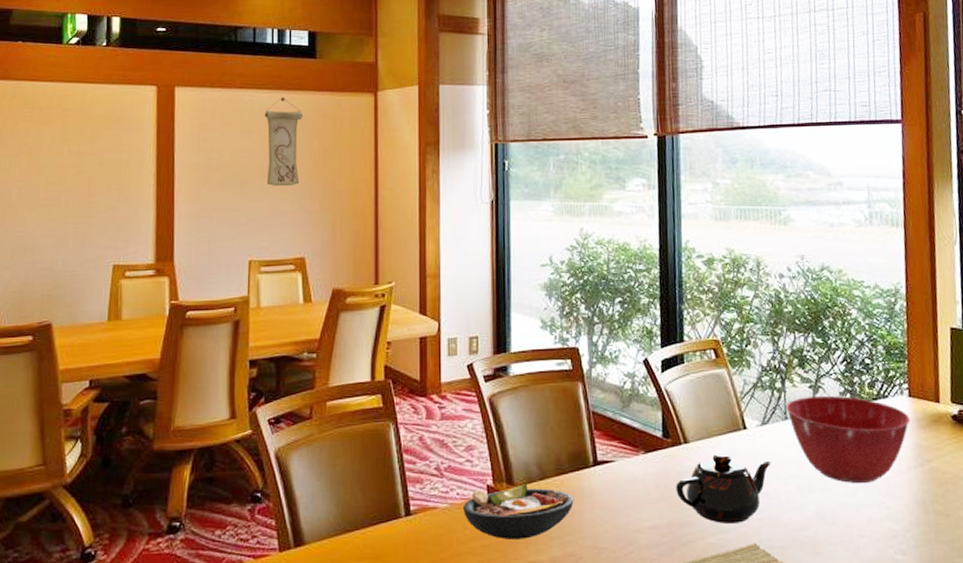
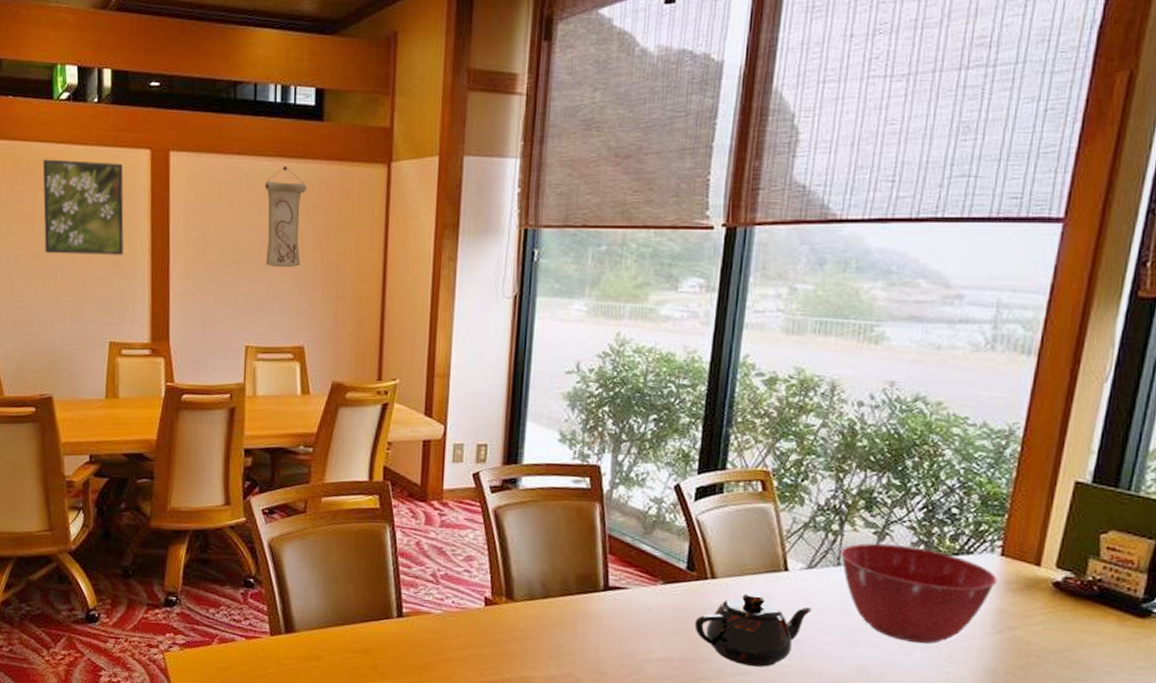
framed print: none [49,97,130,184] -> present [42,159,124,255]
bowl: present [462,482,574,539] -> none [457,599,578,654]

